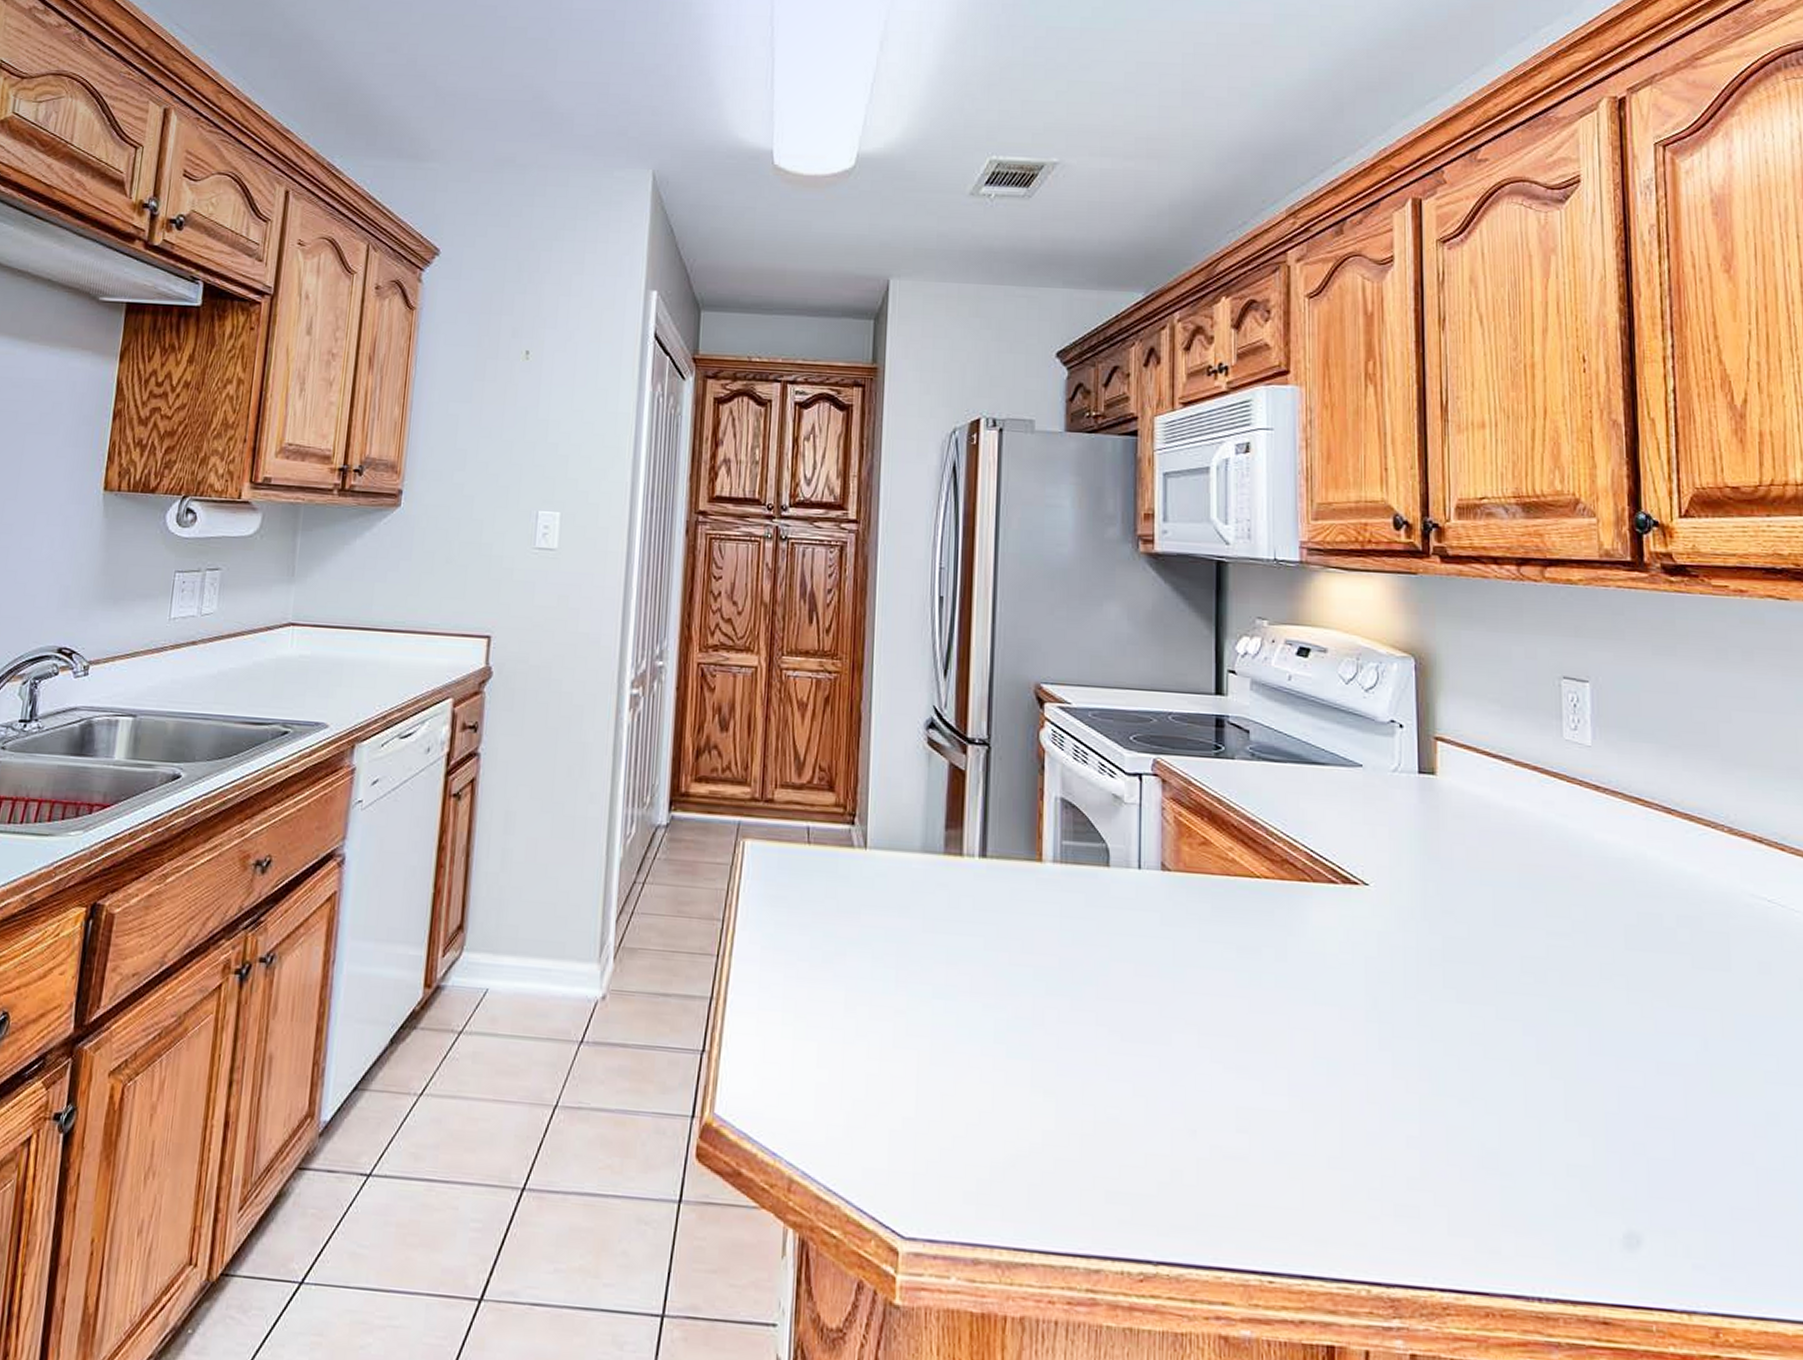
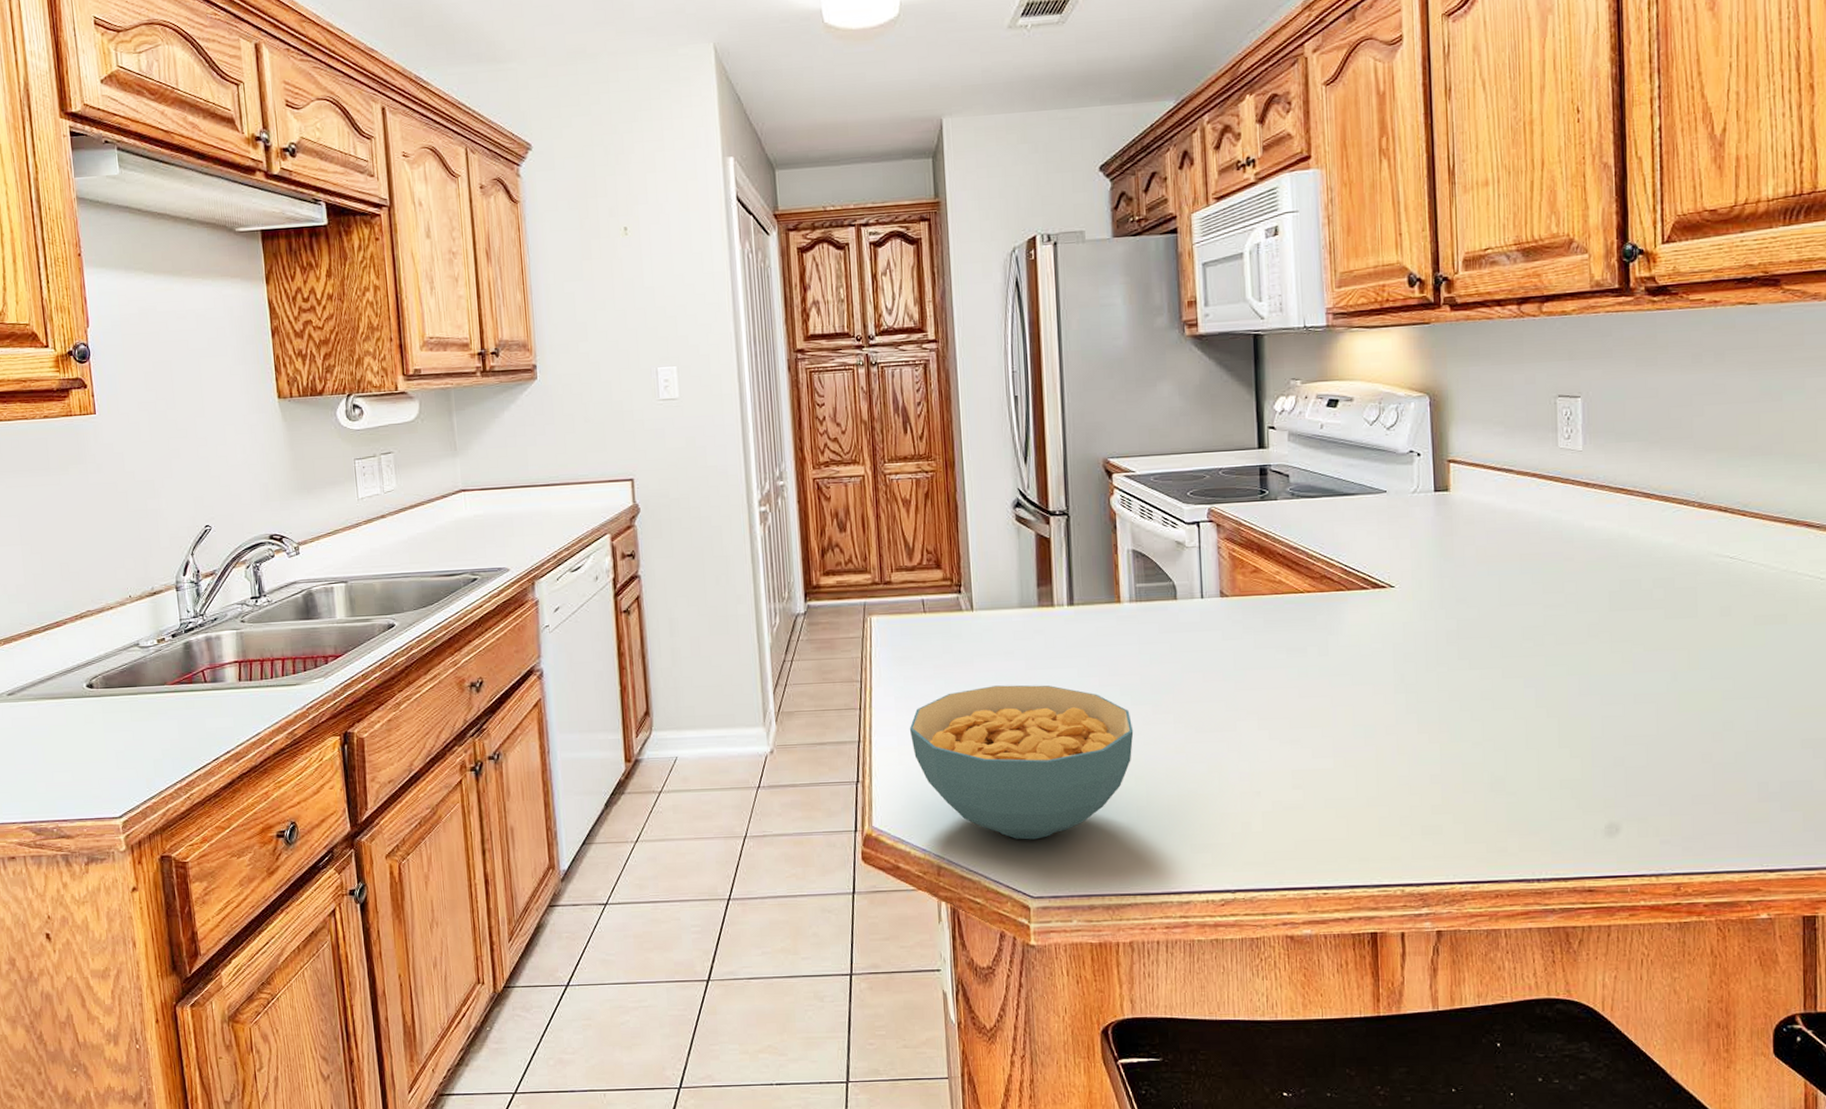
cereal bowl: none [774,947,1046,1159] -> present [909,685,1134,840]

